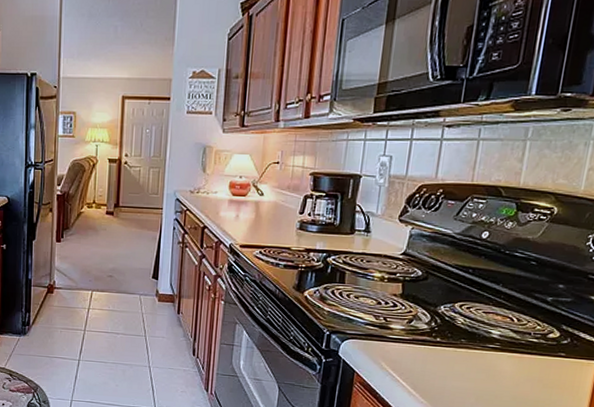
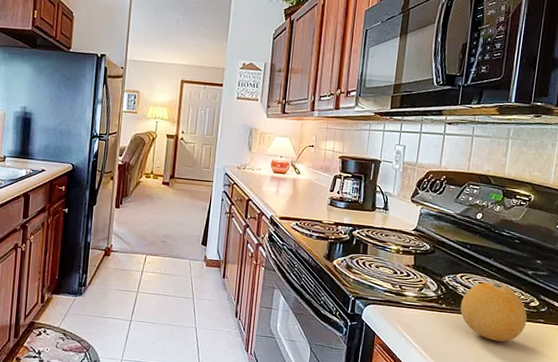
fruit: none [458,311,544,379] -> present [460,282,527,342]

